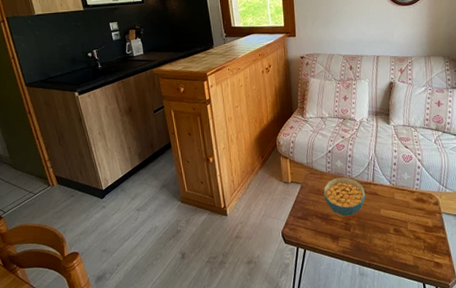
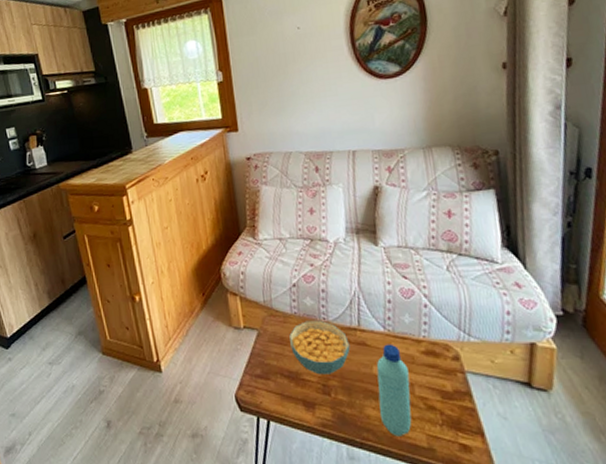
water bottle: none [383,194,405,258] -> present [376,344,412,437]

